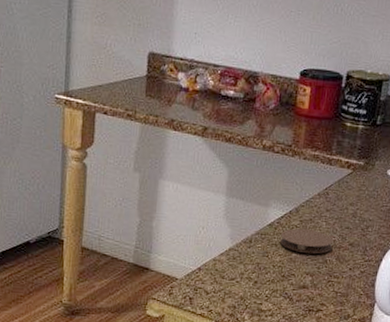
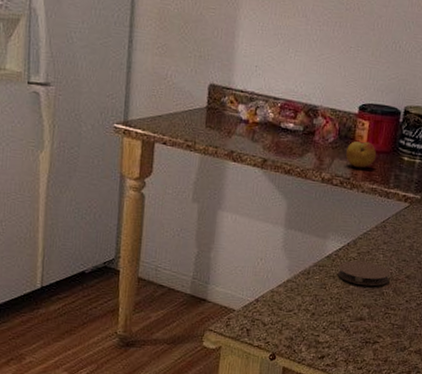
fruit: none [287,107,319,135] -> present [346,141,377,168]

